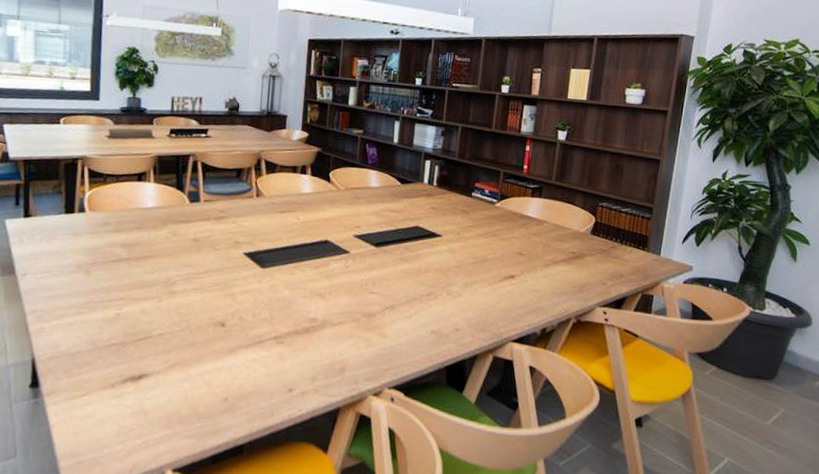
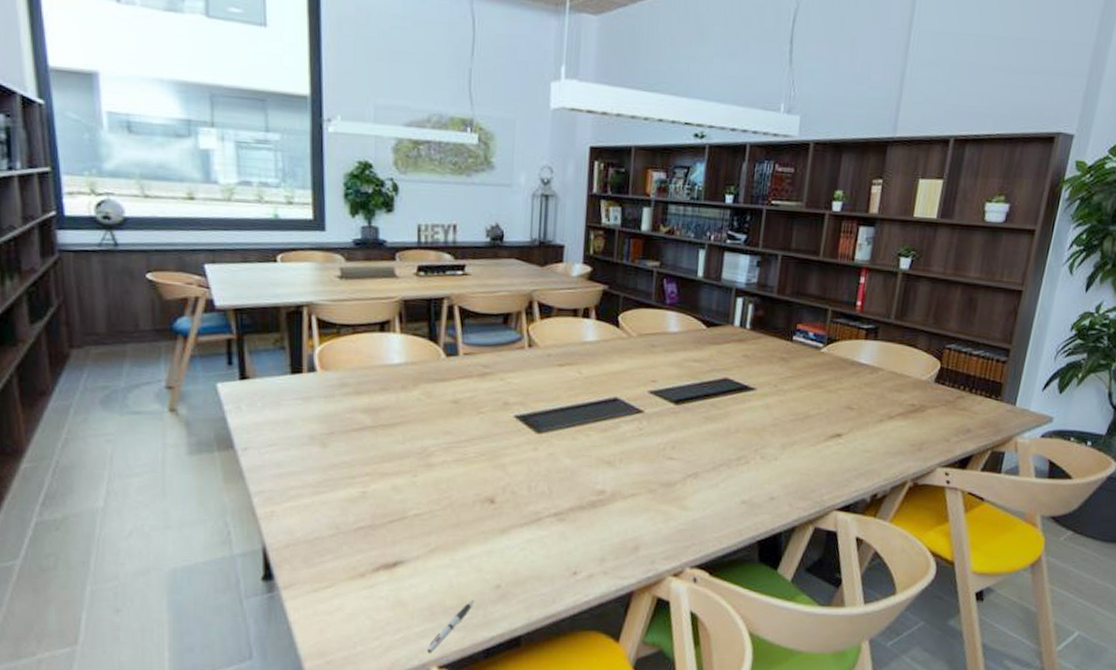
pen: none [164,411,206,458] -> present [427,600,475,654]

